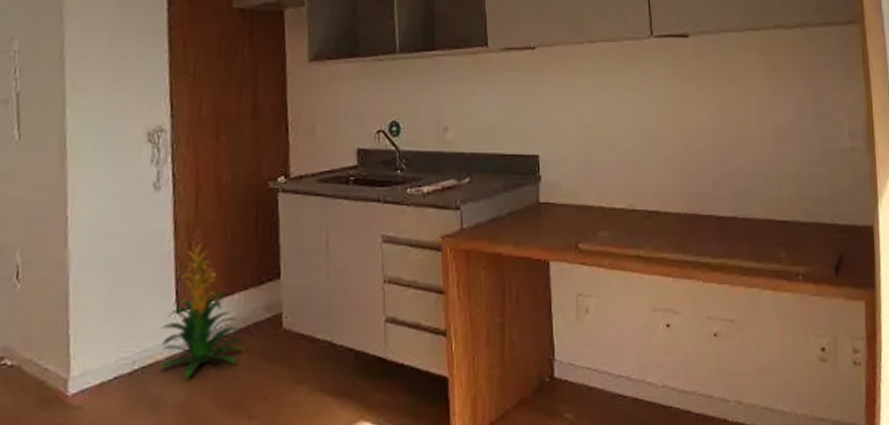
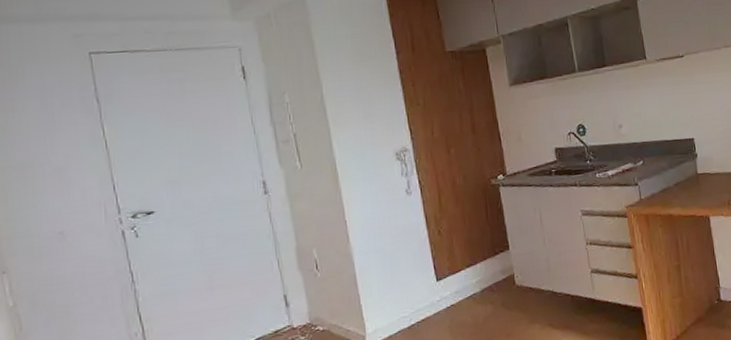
indoor plant: present [158,243,242,377] -> none [426,229,488,326]

